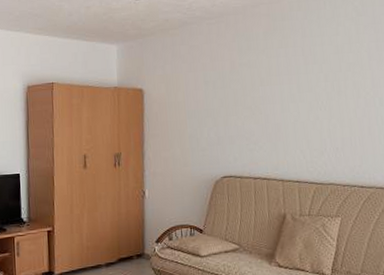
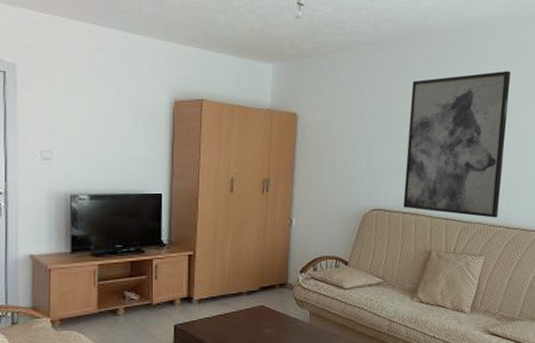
wall art: none [253,32,352,178] -> present [403,70,511,218]

